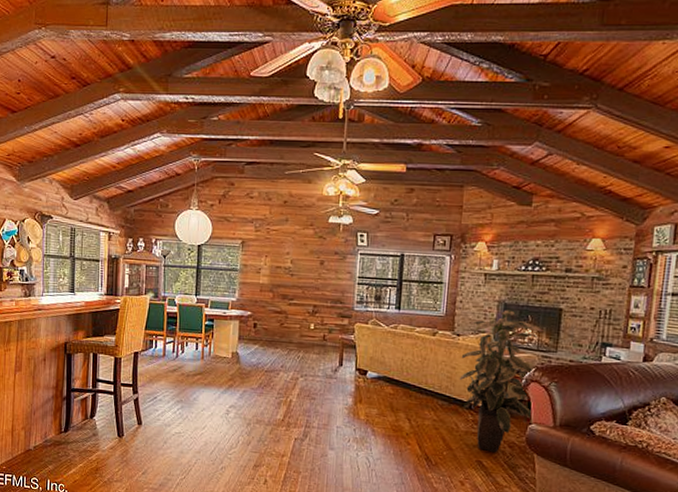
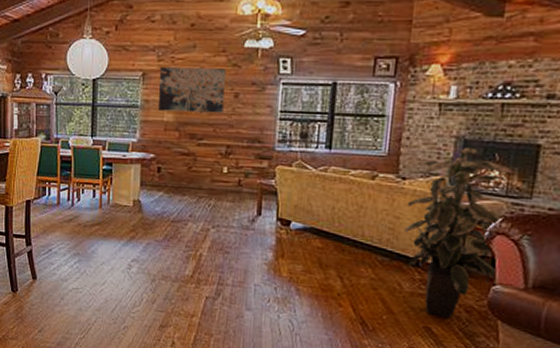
wall art: none [255,237,313,278] -> present [159,67,226,113]

